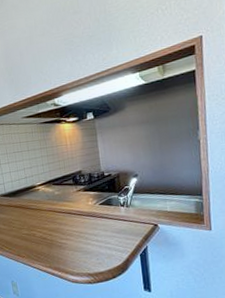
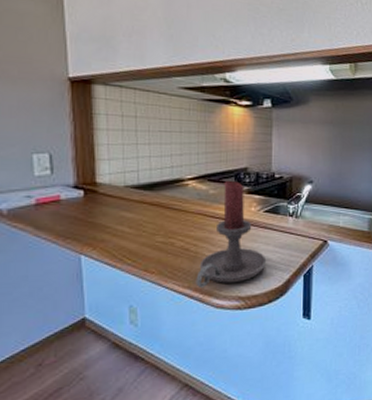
candle holder: none [54,182,107,268] -> present [196,181,267,289]

